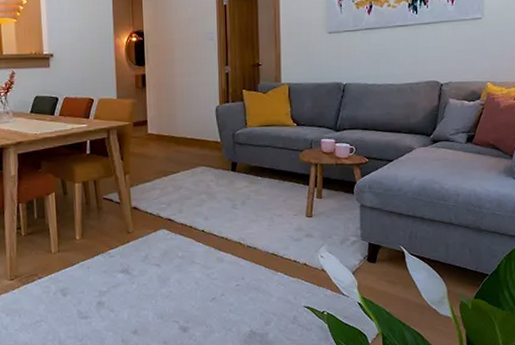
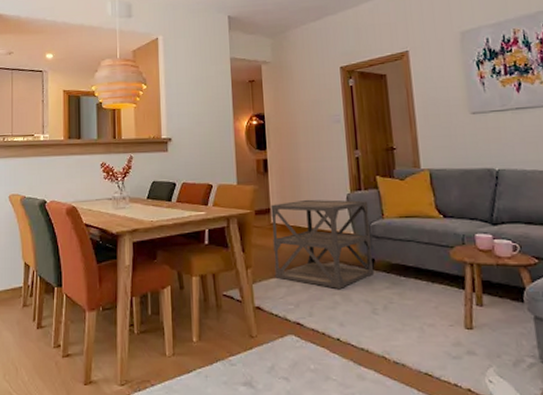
side table: none [148,111,236,189] -> present [271,199,375,289]

